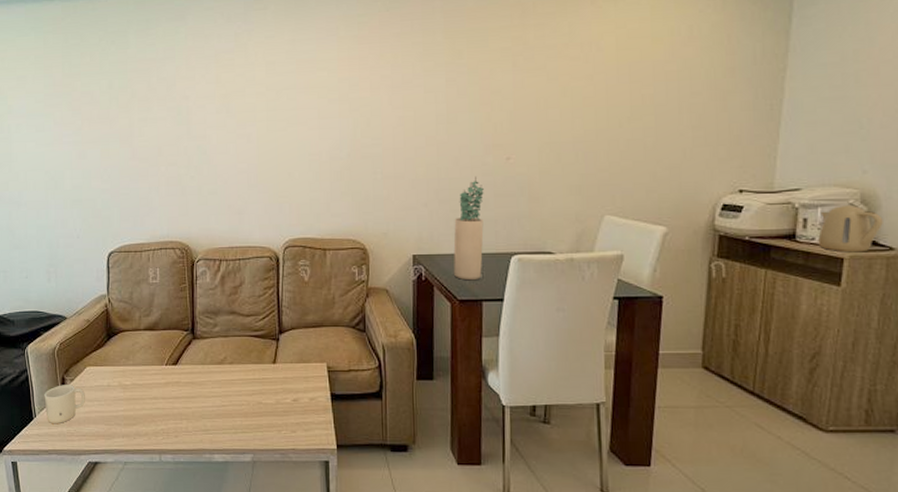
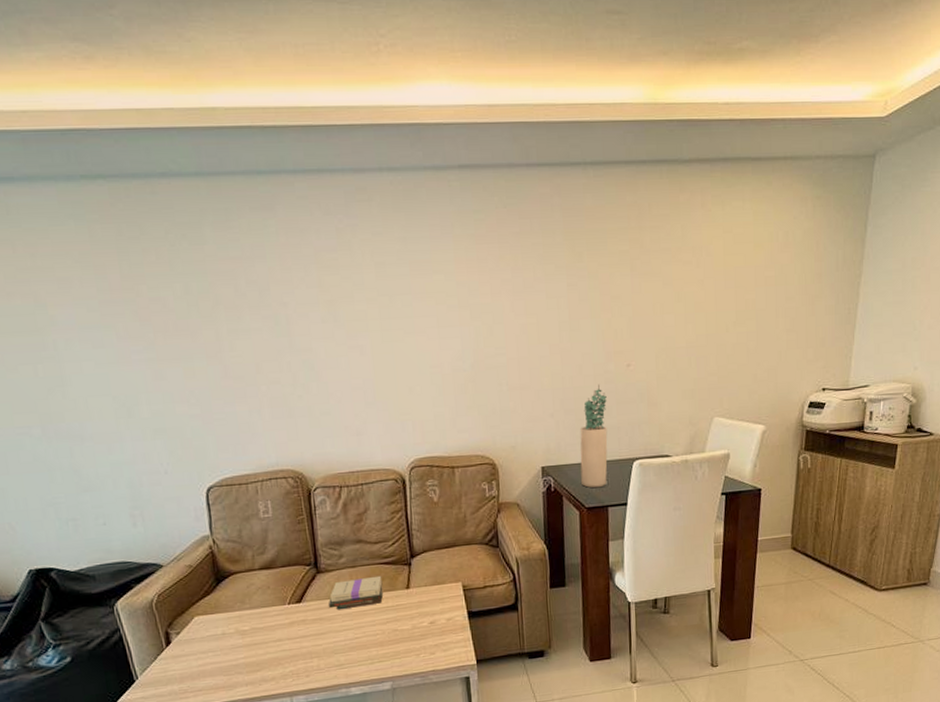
mug: present [44,385,85,424] -> none [145,638,197,684]
books: none [201,347,251,377] -> present [329,575,384,610]
kettle: present [818,204,883,253] -> none [880,397,926,440]

